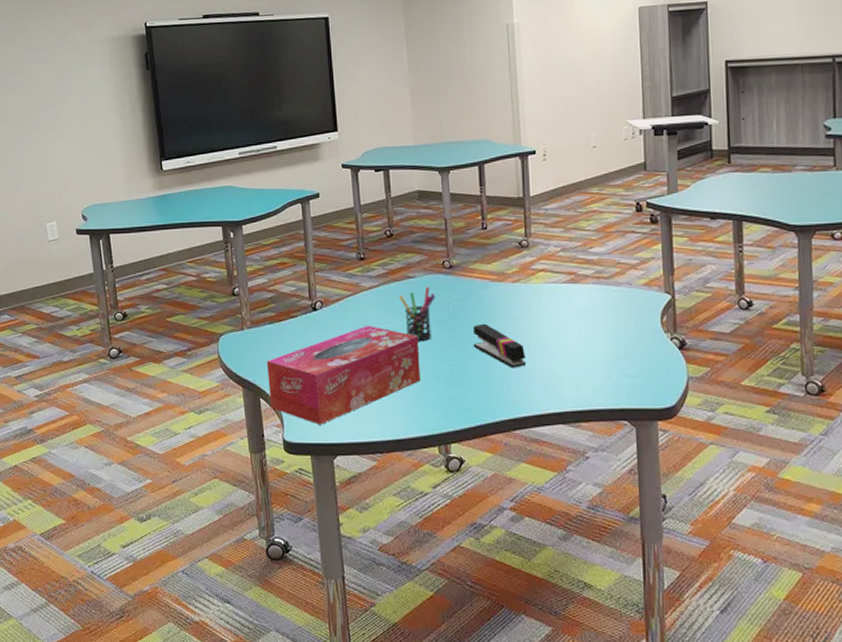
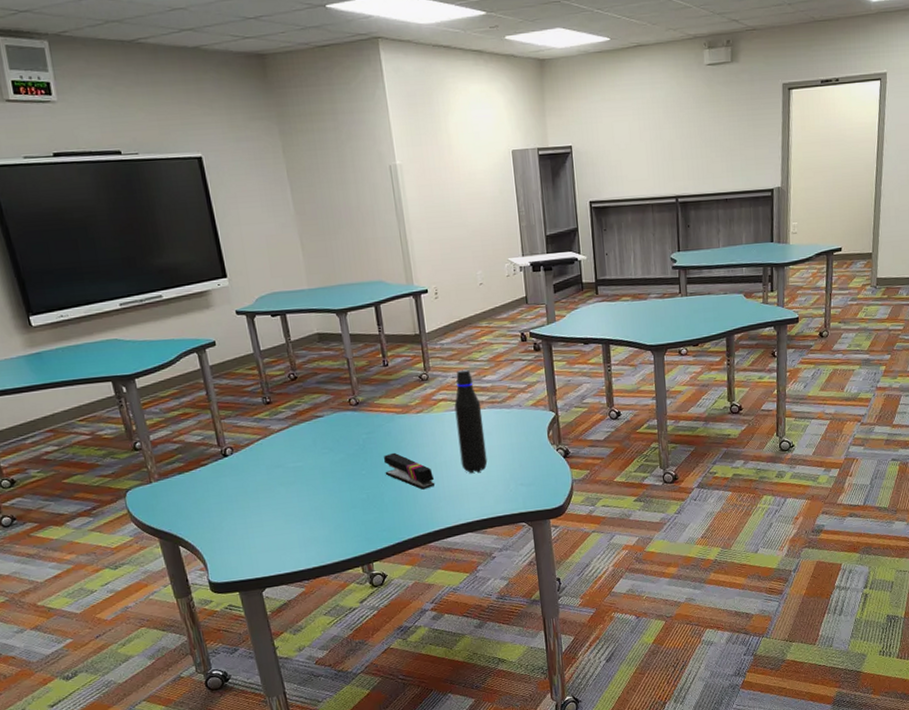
tissue box: present [266,326,420,425] -> none [181,465,339,563]
pen holder: present [399,286,436,342] -> none [309,424,345,476]
water bottle: none [555,238,588,355] -> present [454,369,488,473]

